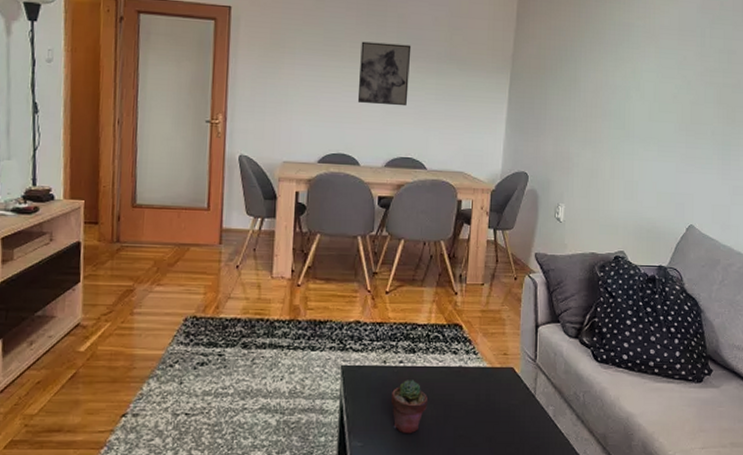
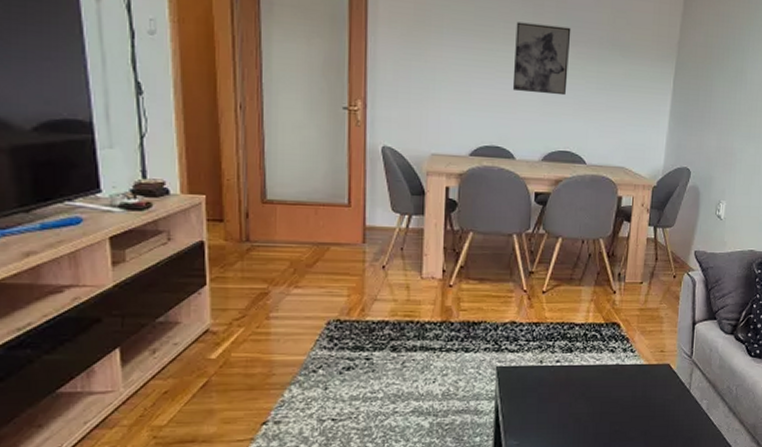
potted succulent: present [392,380,429,434] -> none [548,379,585,432]

